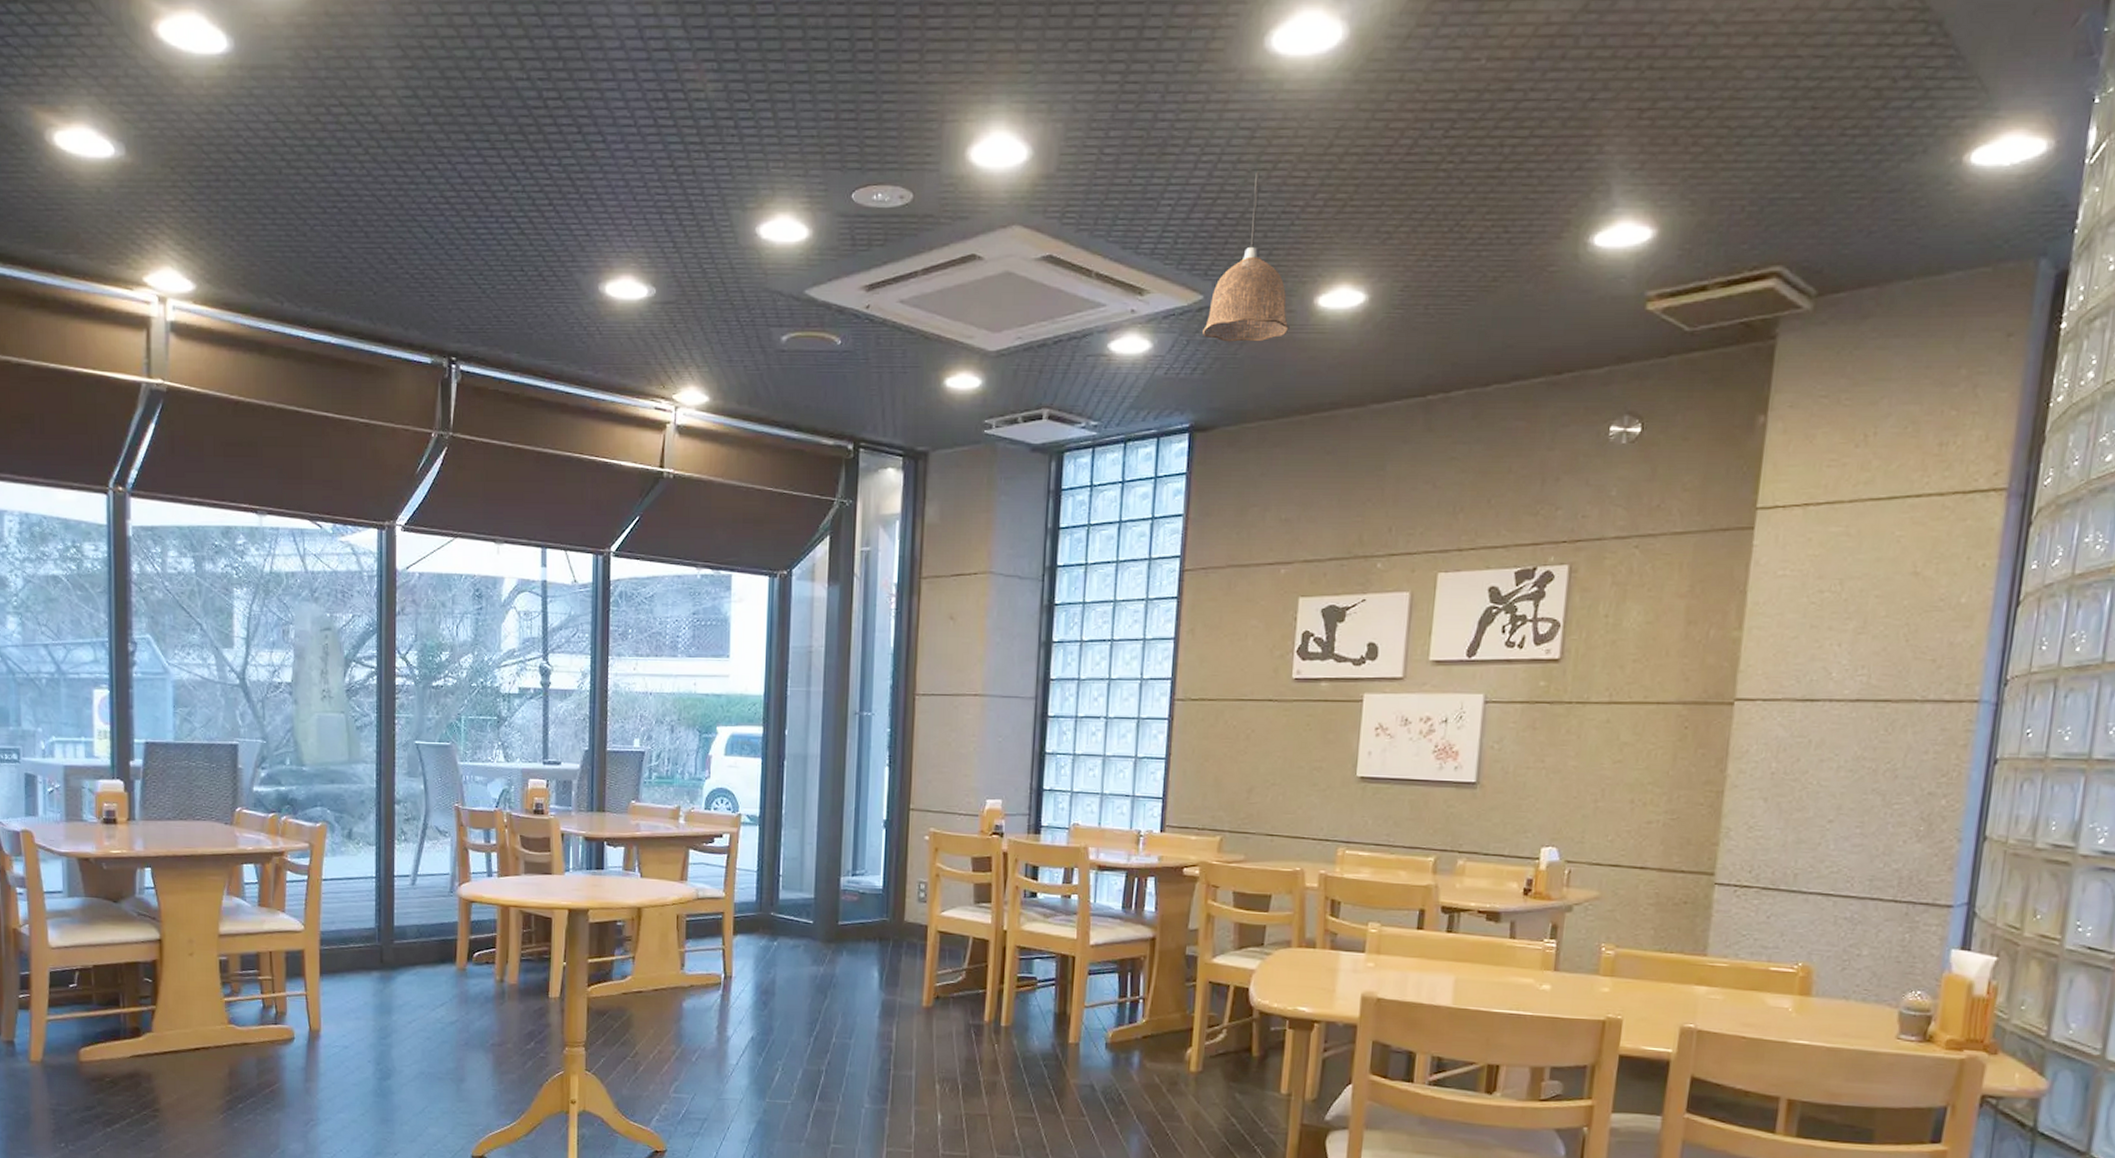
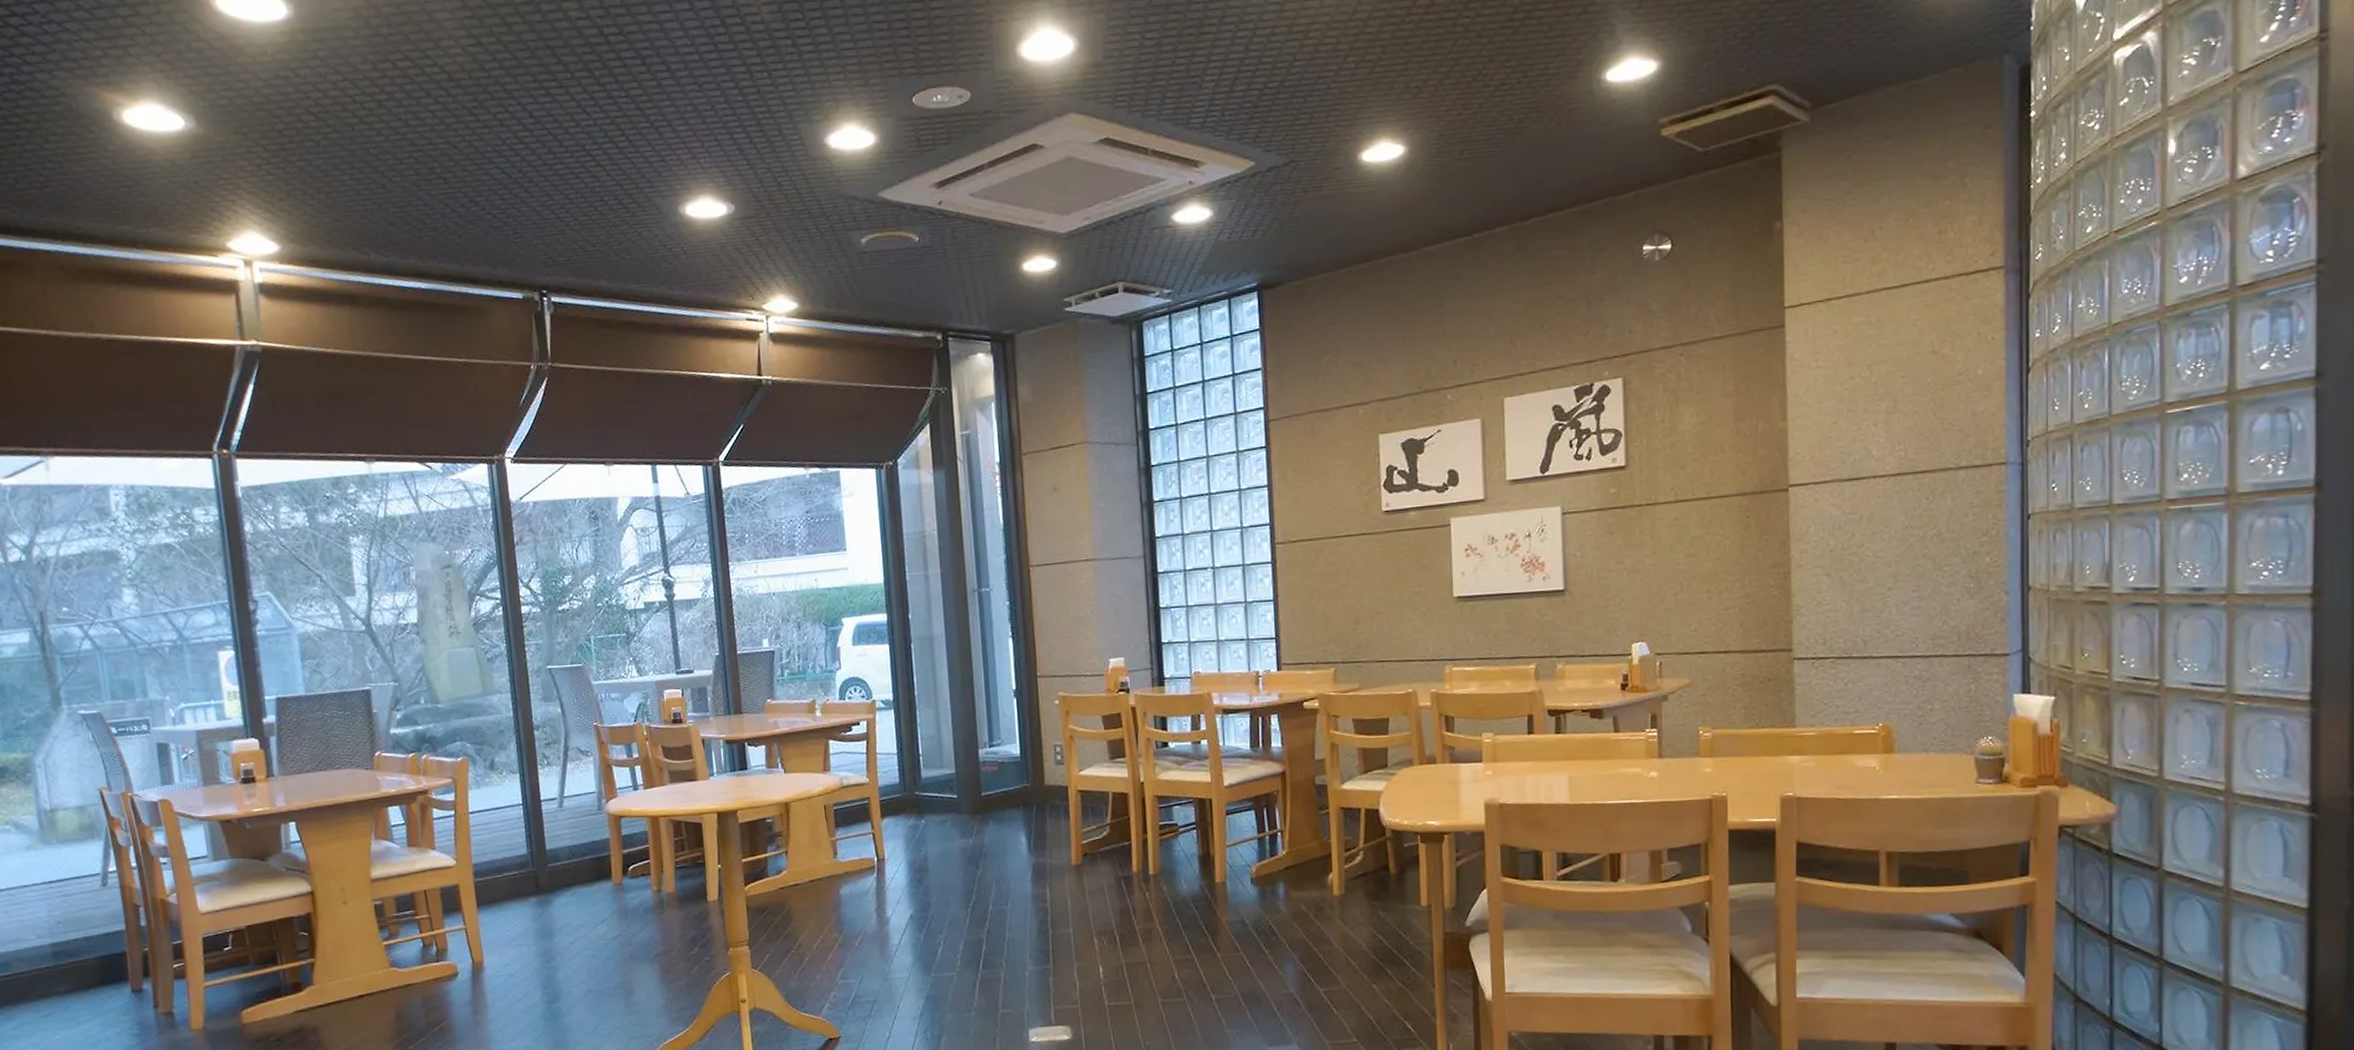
pendant lamp: present [1203,171,1289,342] -> none [1258,41,1338,203]

